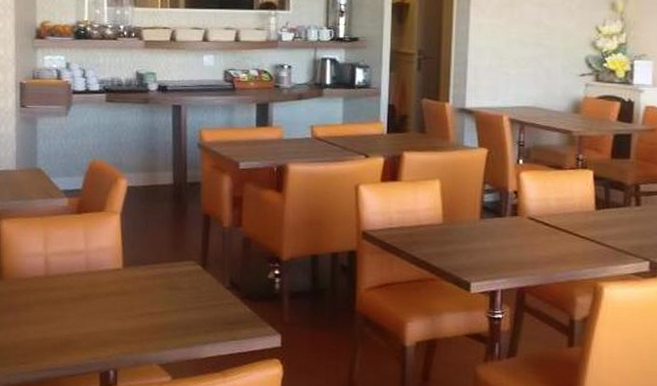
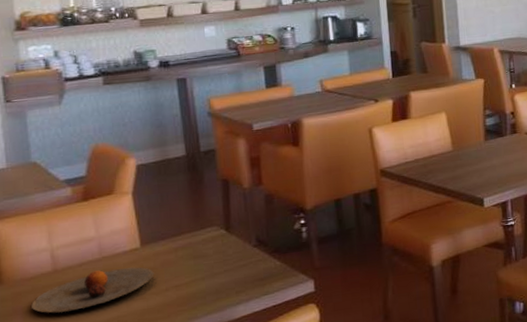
plate: none [24,283,132,318] -> present [31,267,154,313]

